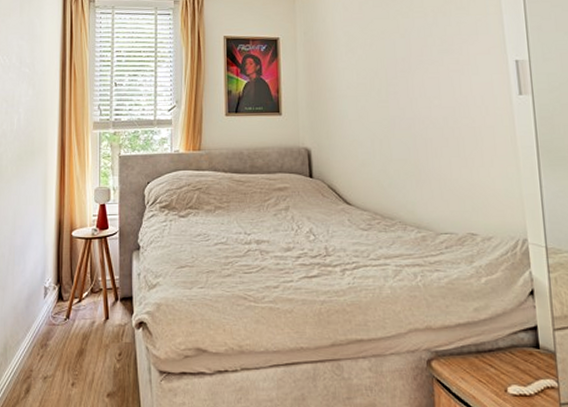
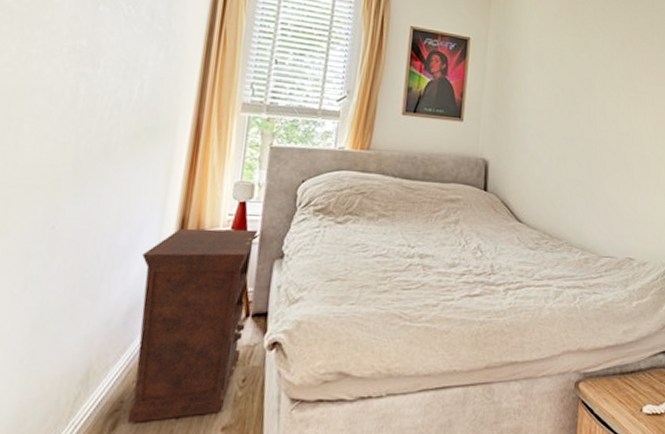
nightstand: none [34,227,117,388] -> present [127,228,258,423]

